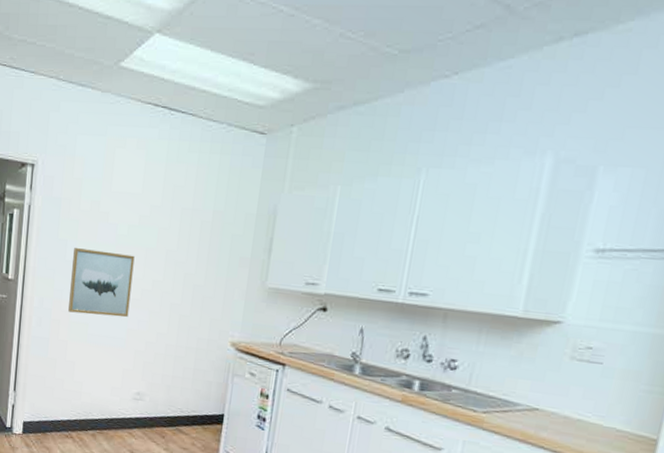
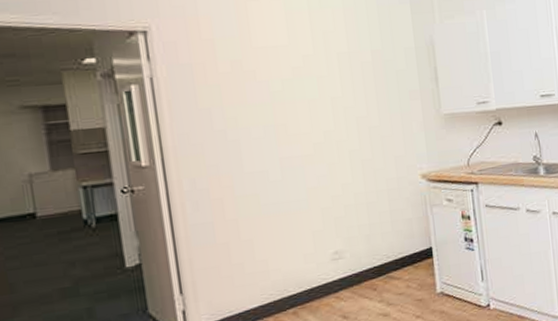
wall art: present [68,248,135,318] -> none [221,110,305,187]

